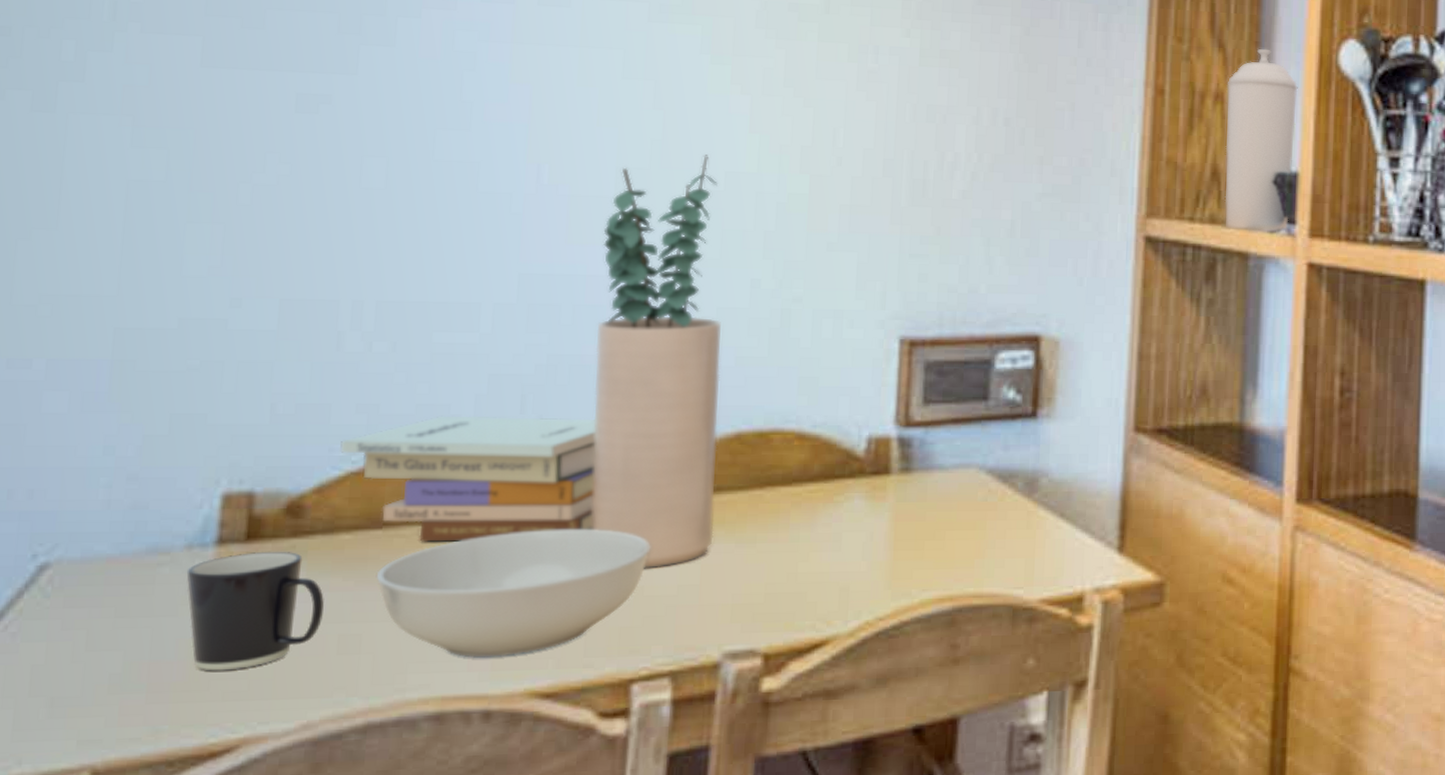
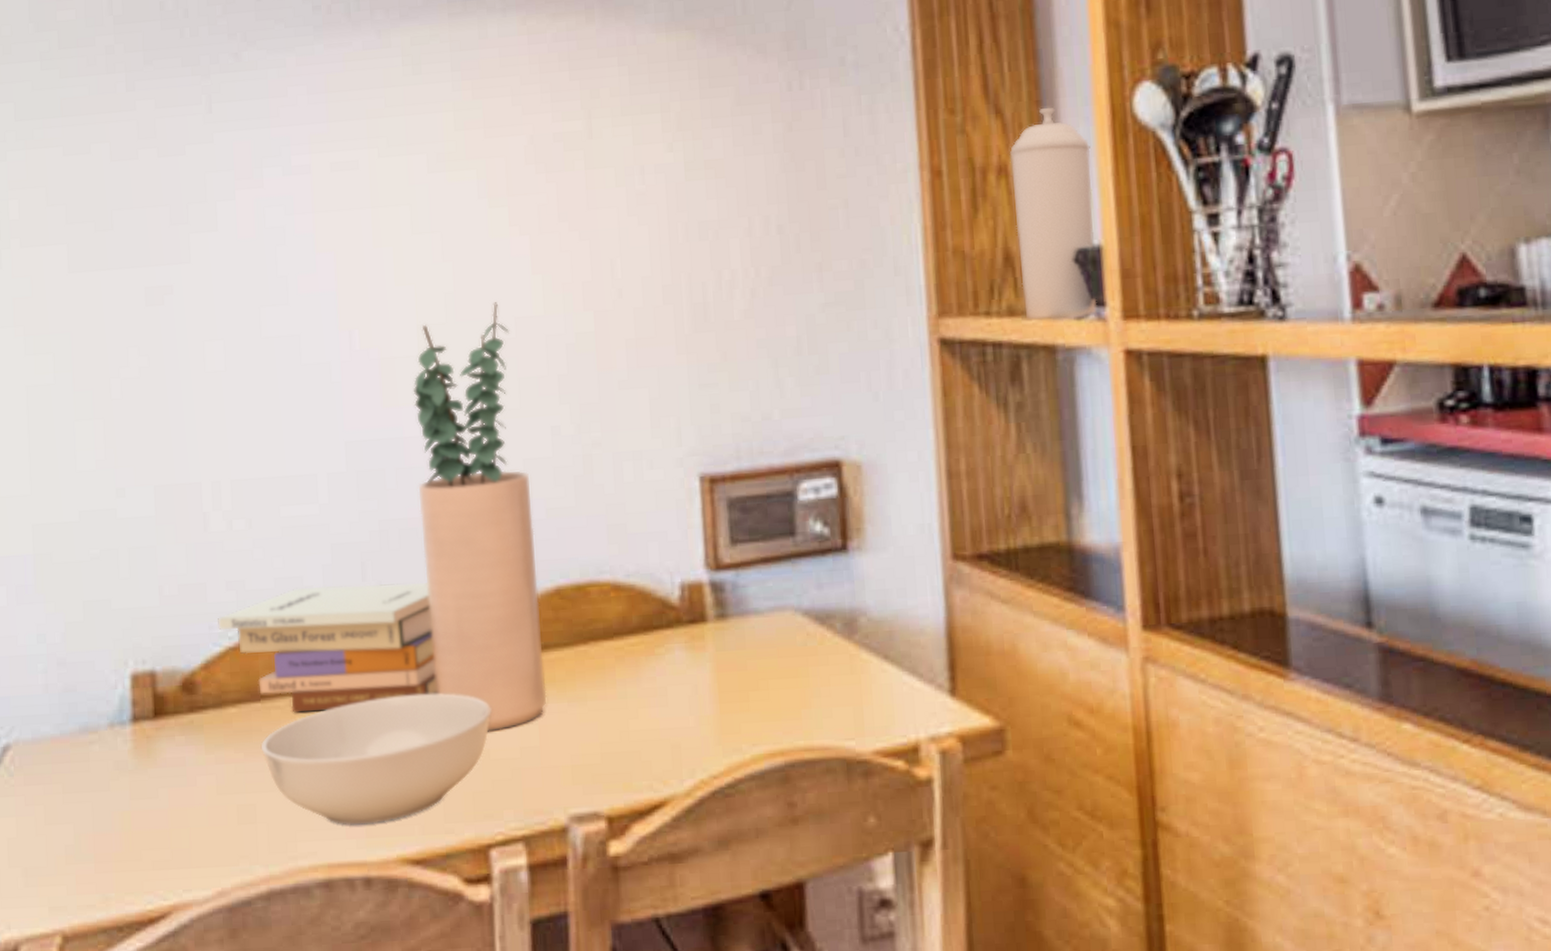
mug: present [186,551,324,671] -> none [112,726,223,842]

